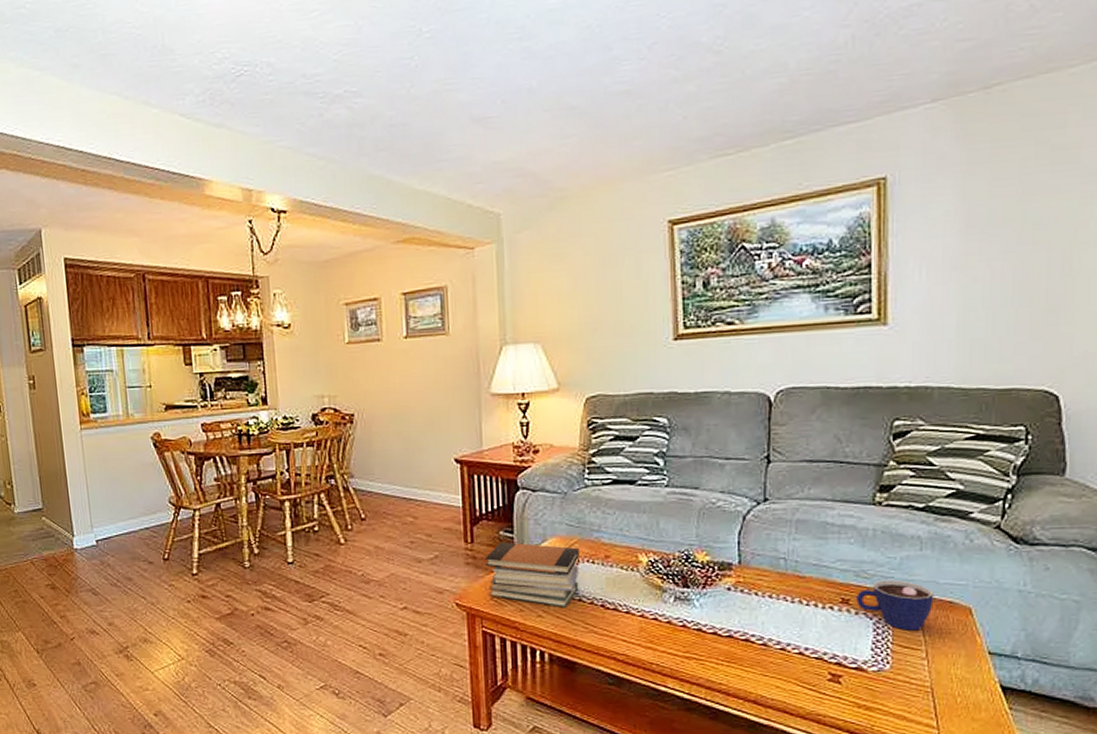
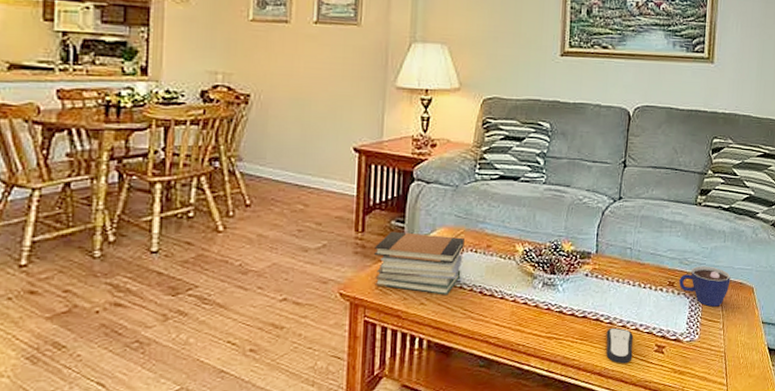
remote control: none [760,650,798,693] -> present [606,327,634,364]

